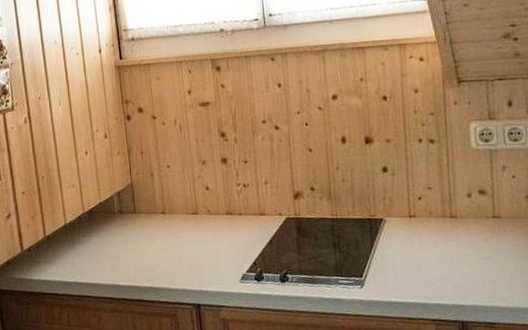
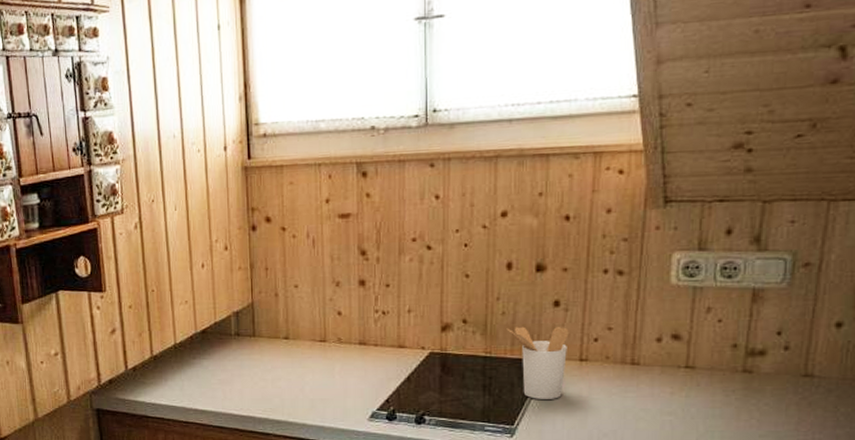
utensil holder: none [347,189,399,253] -> present [506,326,569,399]

